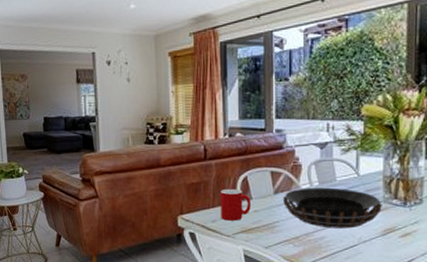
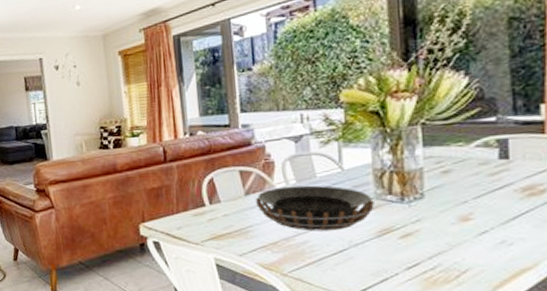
cup: present [220,188,251,221] -> none [184,191,220,227]

